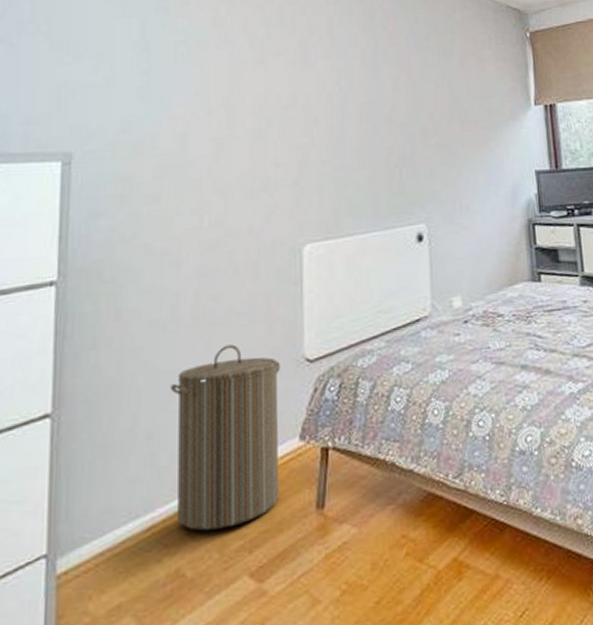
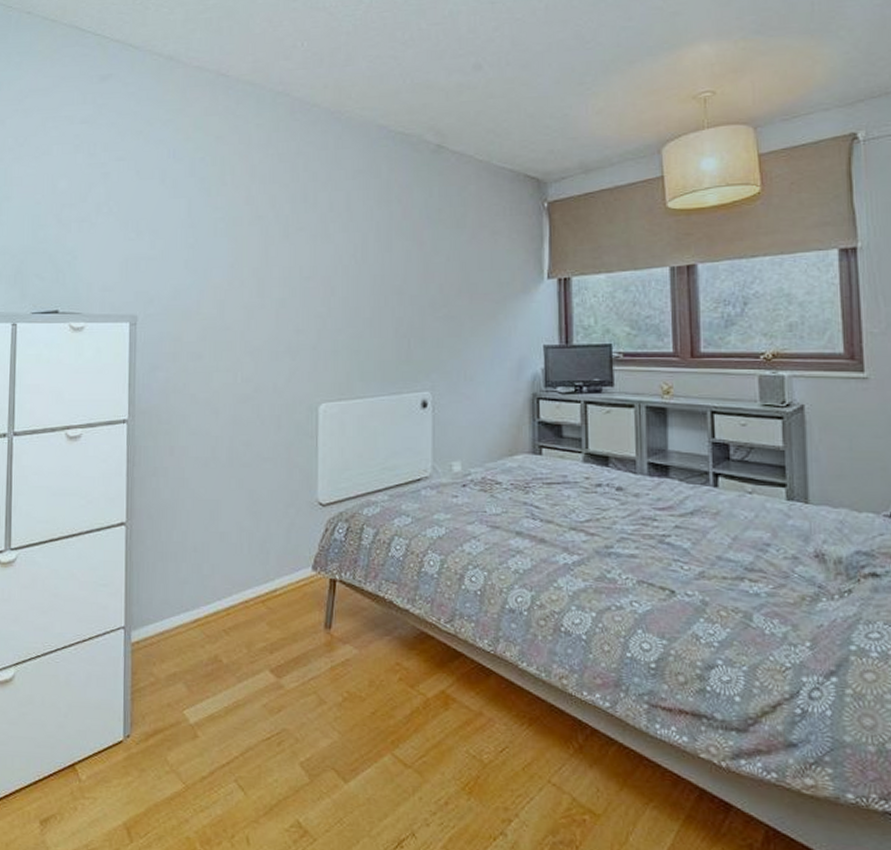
laundry hamper: present [170,344,280,531] -> none [211,484,297,631]

